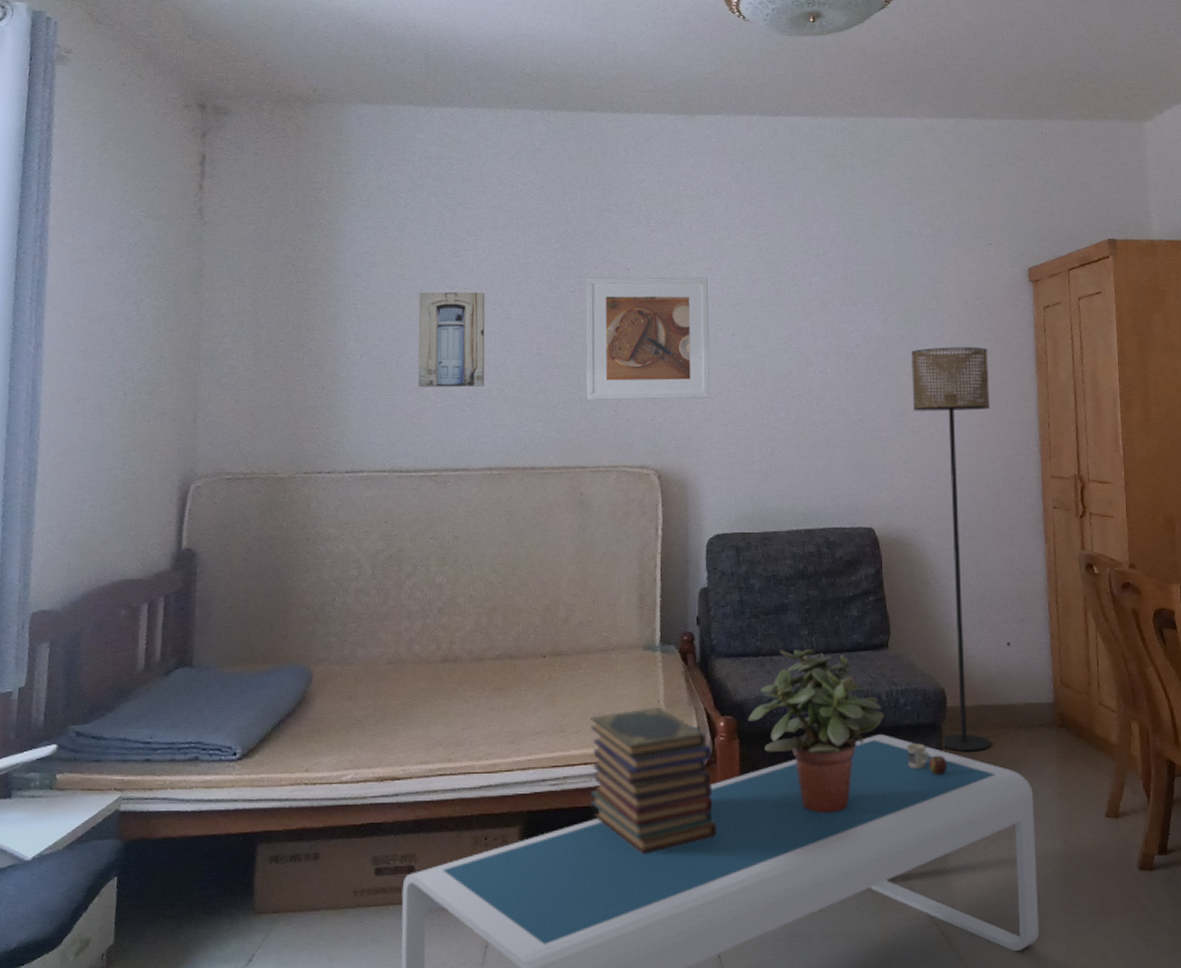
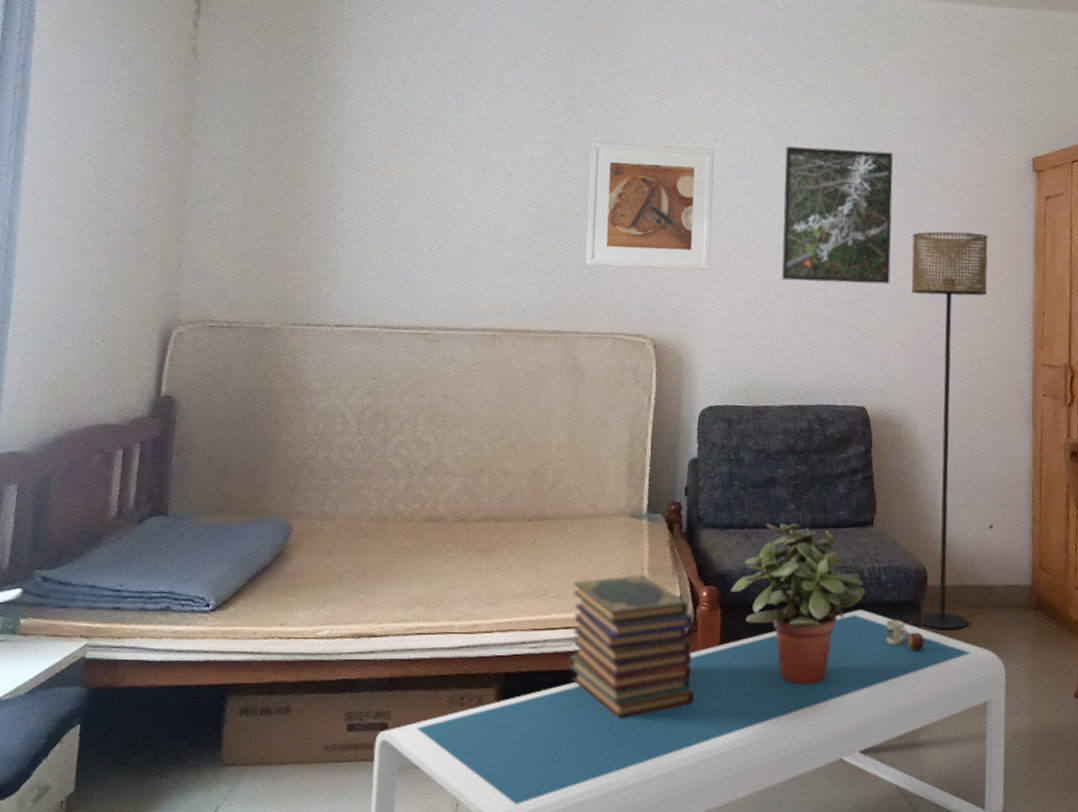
wall art: present [417,292,486,388] -> none [413,146,487,246]
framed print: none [779,270,891,405] -> present [781,146,893,284]

